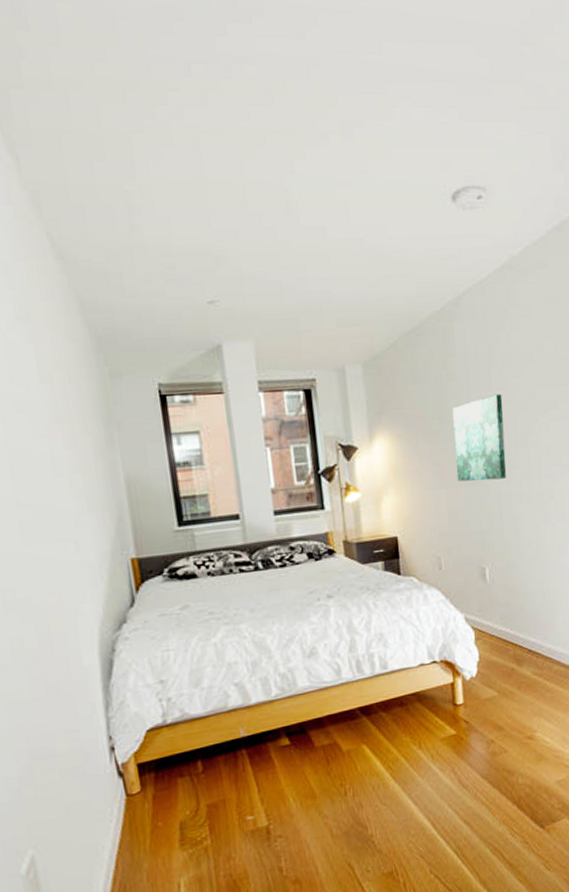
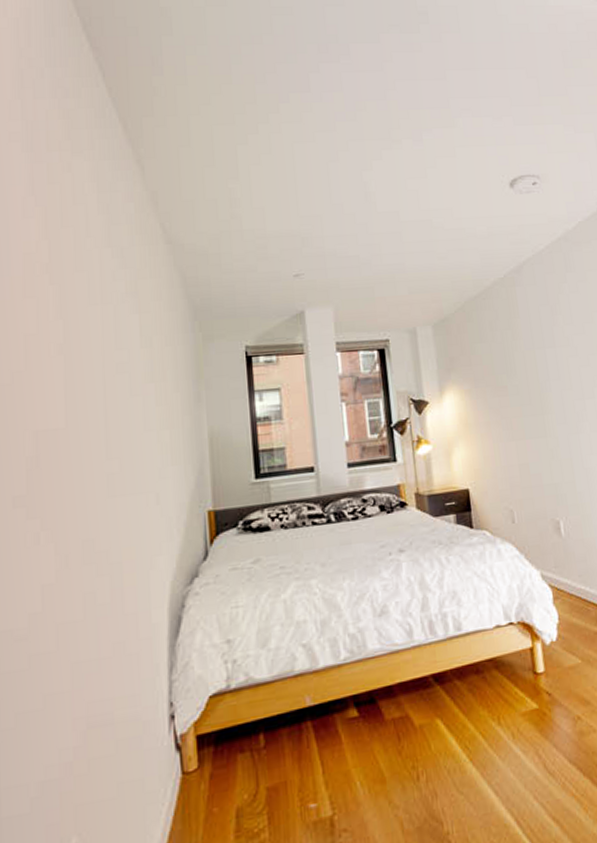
wall art: present [452,393,506,482] -> none [518,350,575,434]

